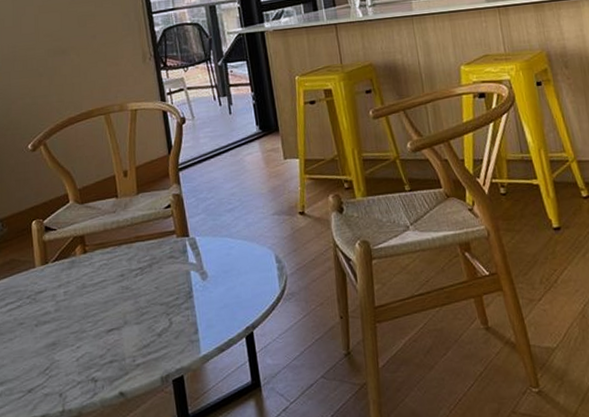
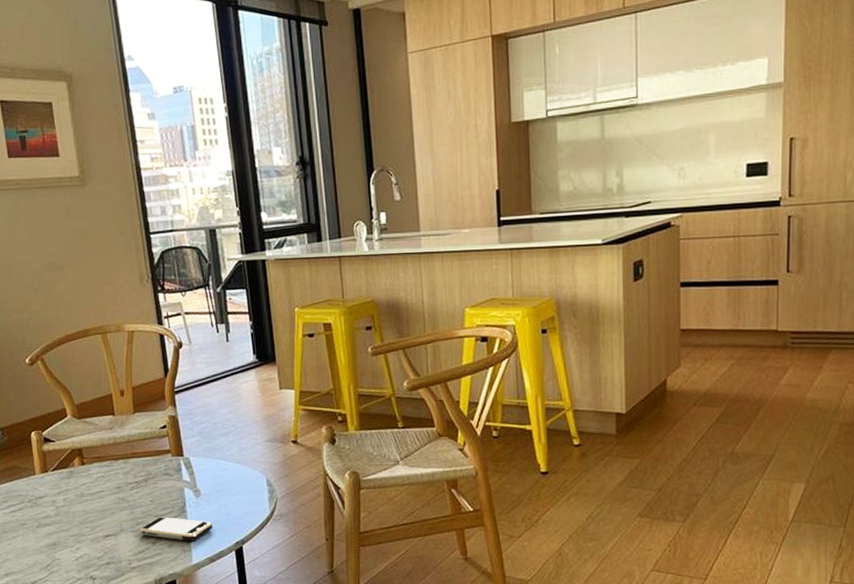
smartphone: none [144,304,221,330] -> present [139,517,212,541]

